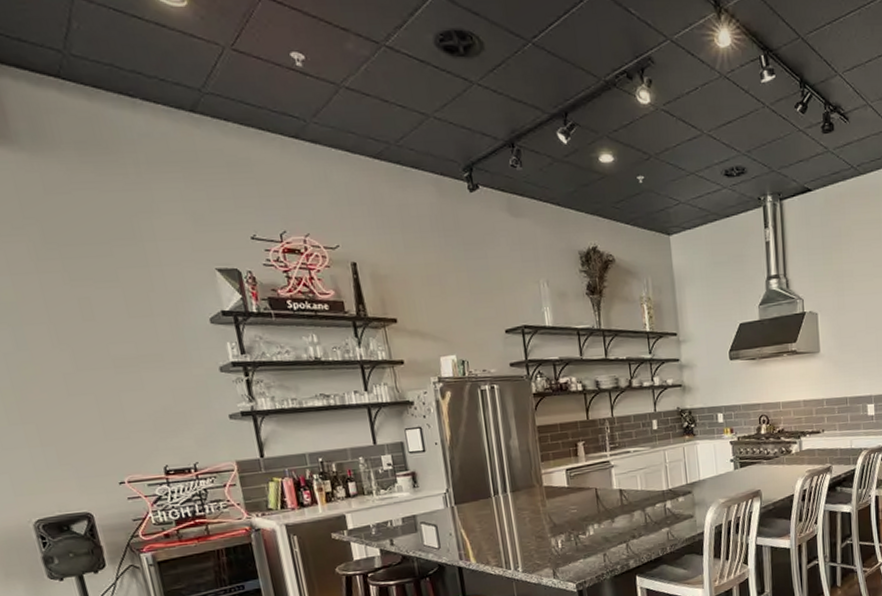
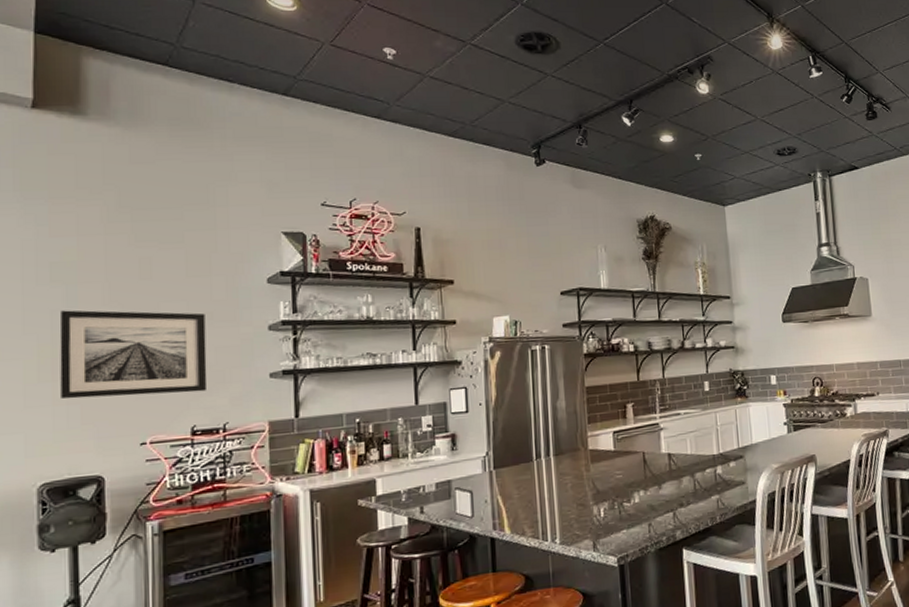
wall art: none [13,352,171,441] -> present [59,310,208,399]

